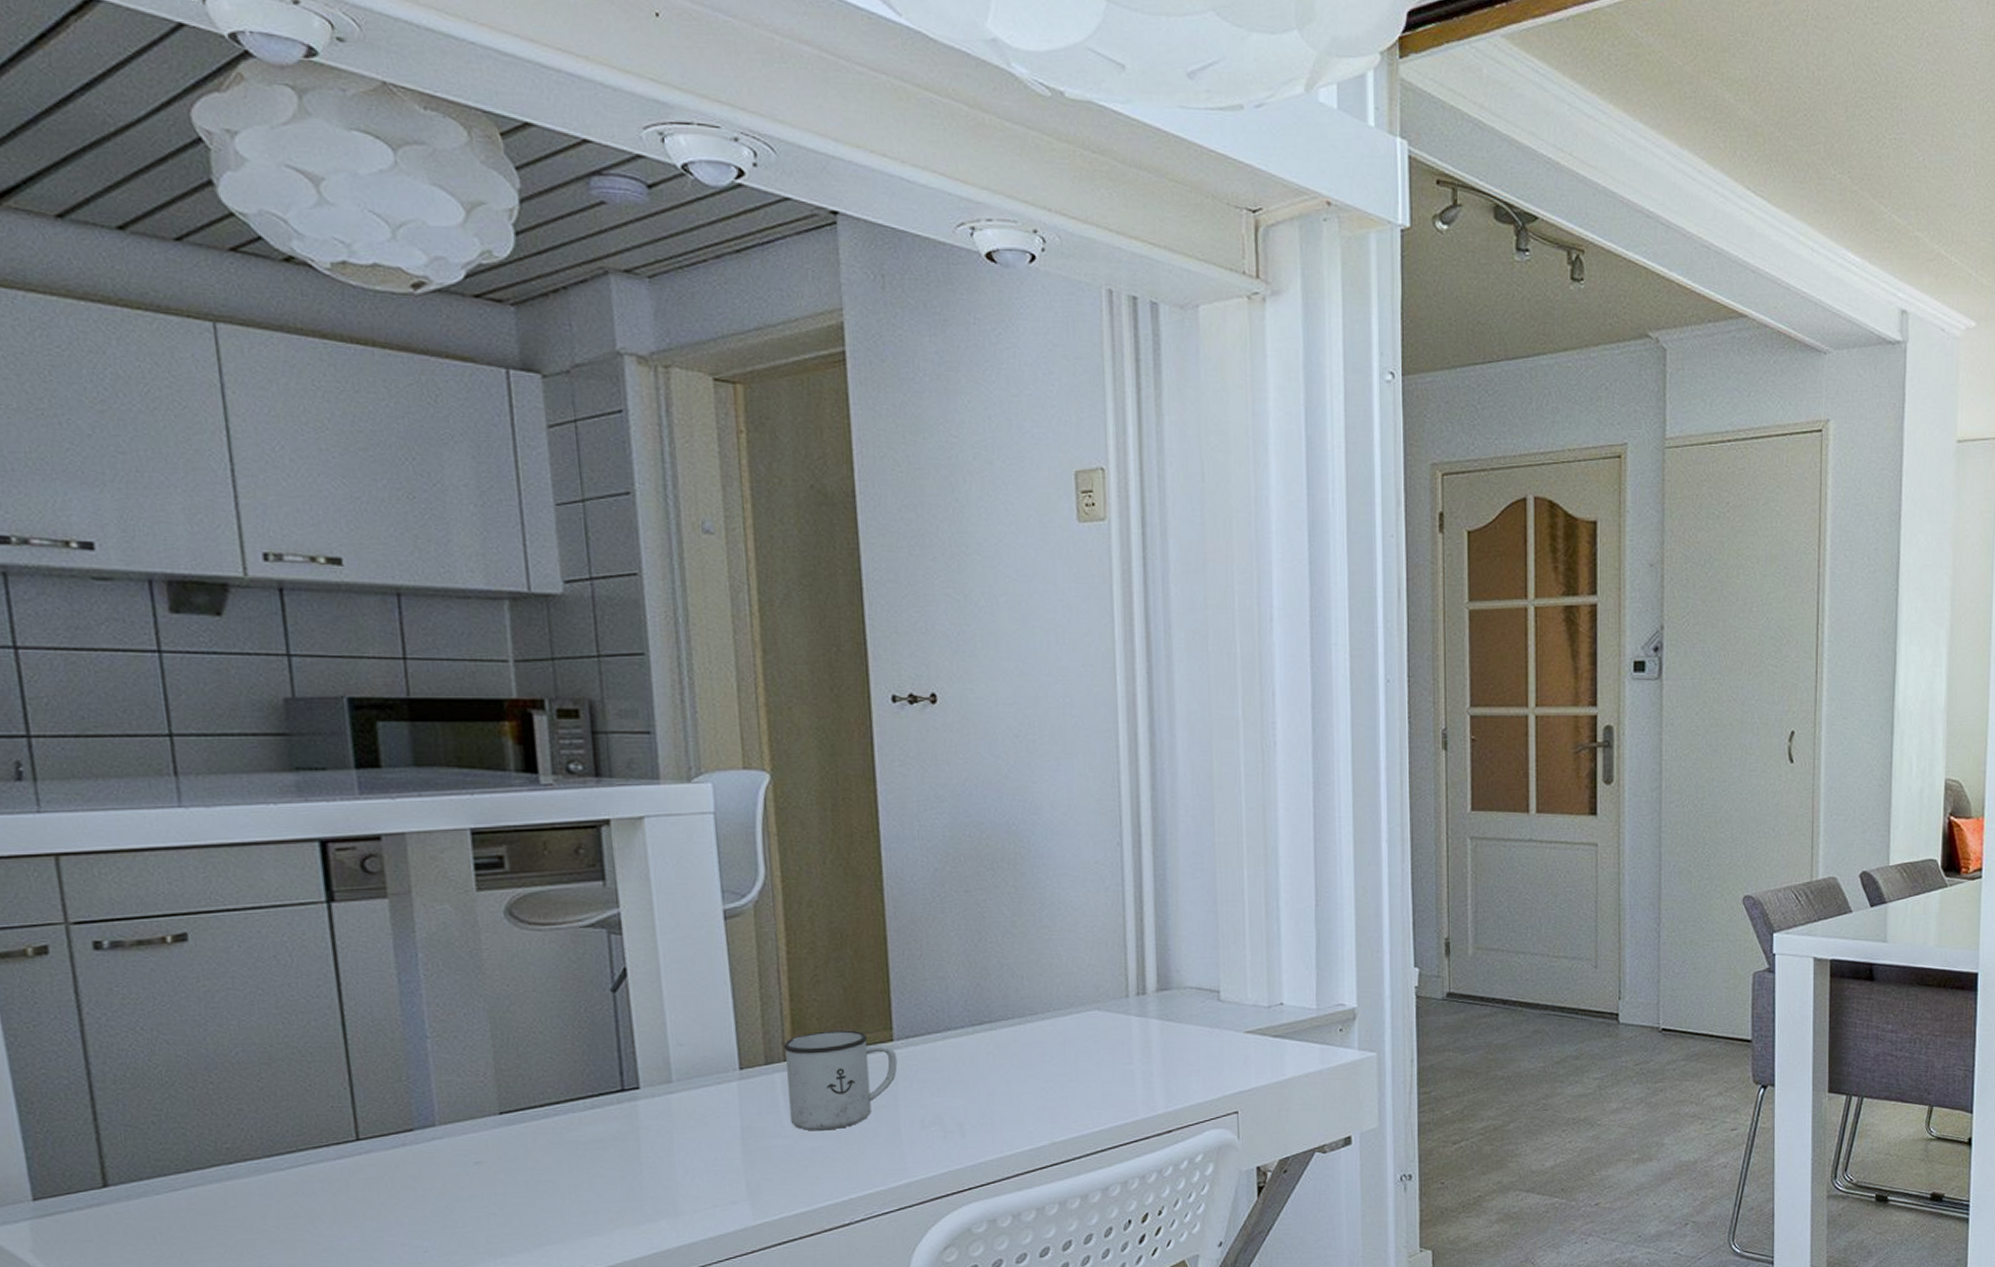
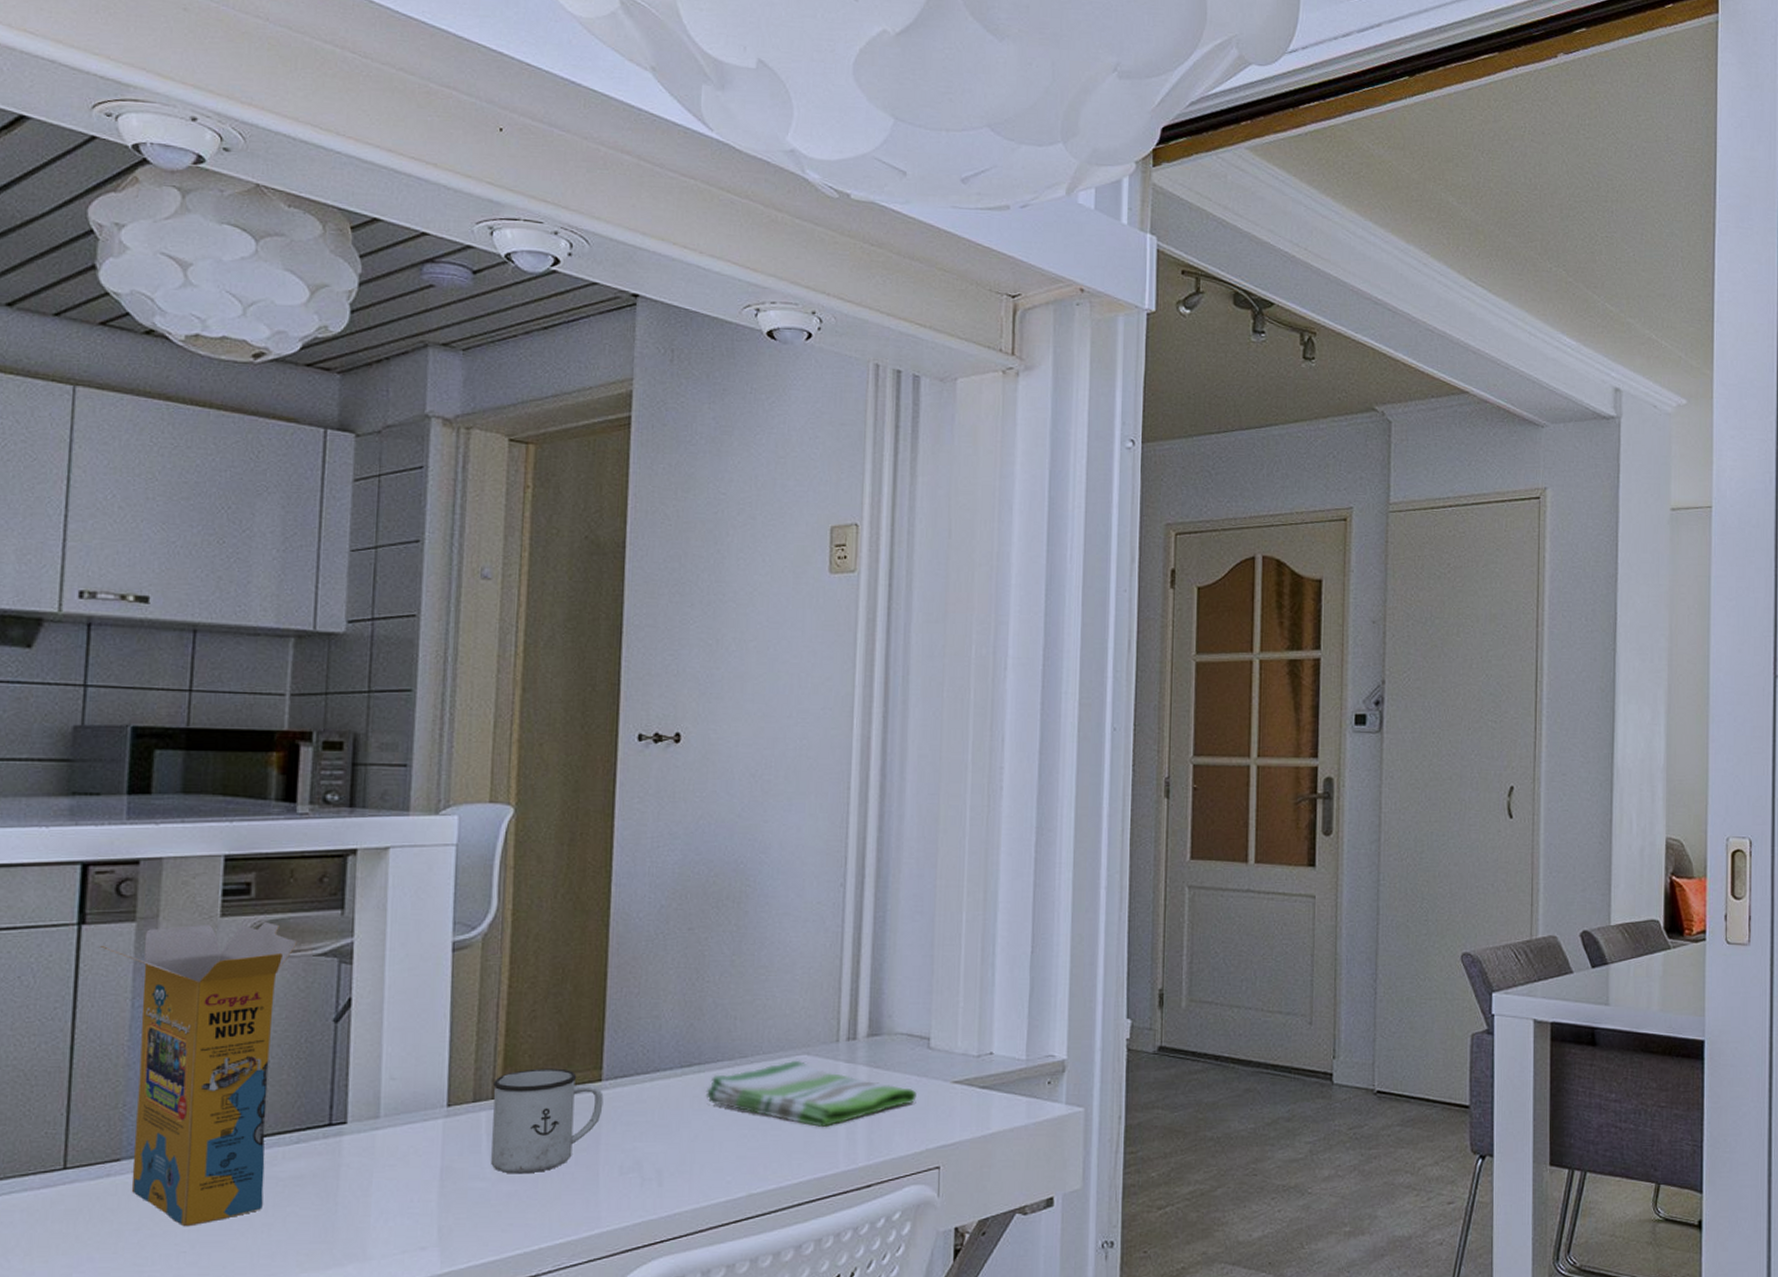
cereal box: none [355,895,566,1190] -> present [100,922,297,1227]
dish towel: none [999,1015,1210,1079] -> present [705,1060,917,1128]

